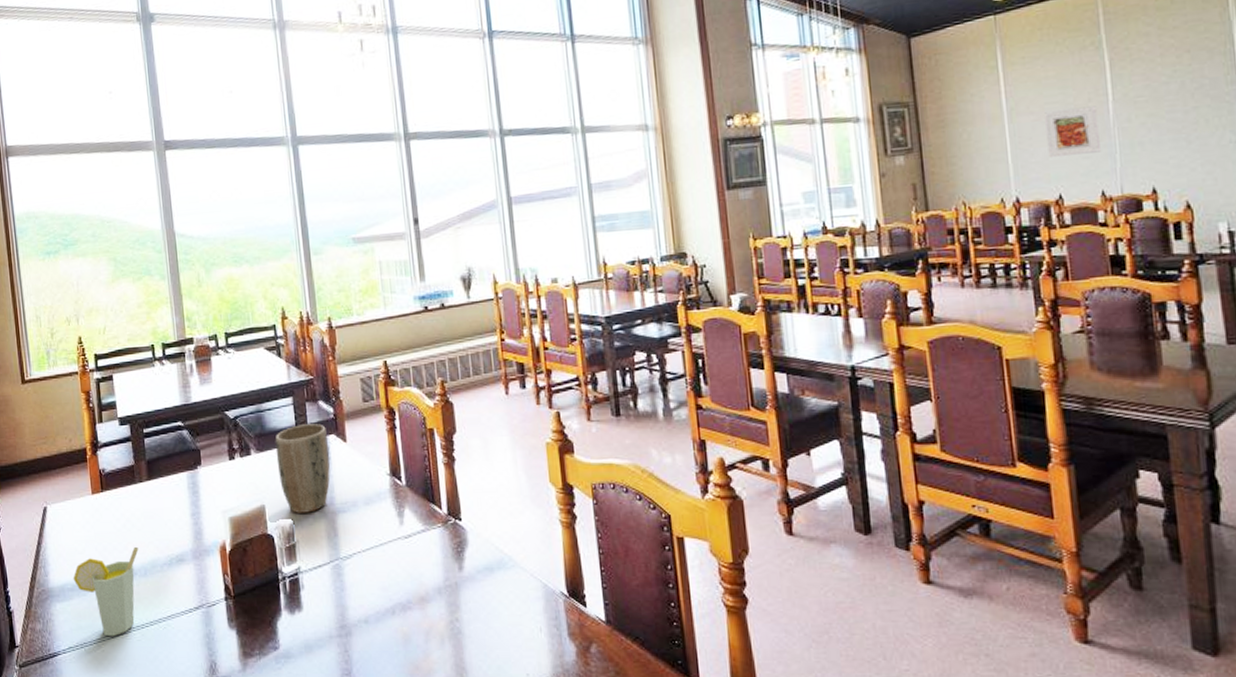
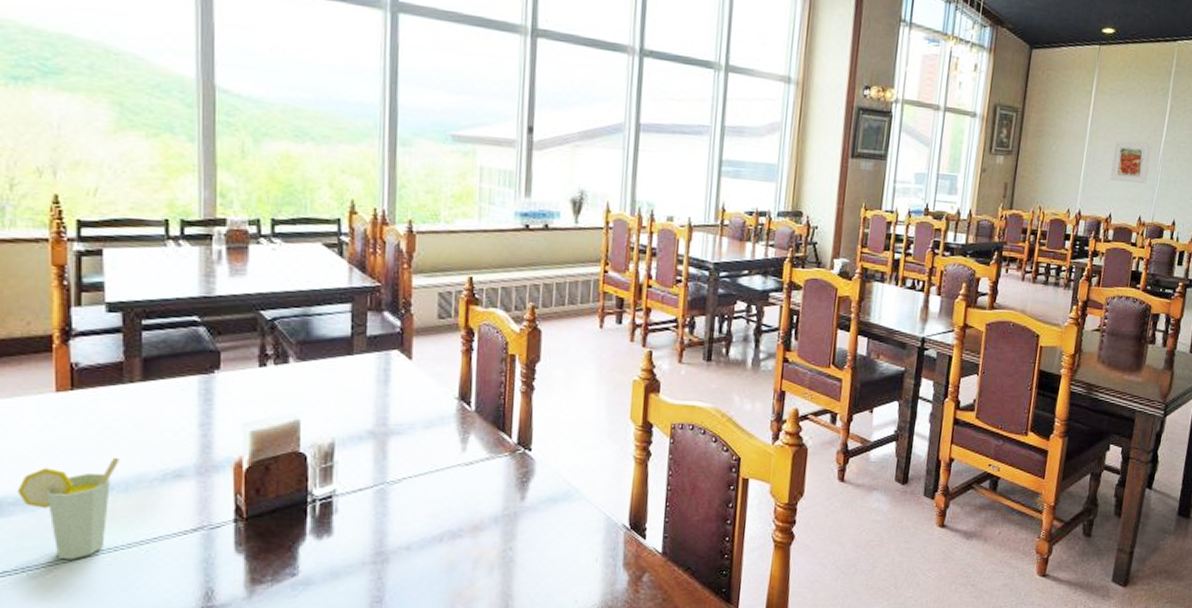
plant pot: present [275,424,330,513] -> none [321,335,390,432]

